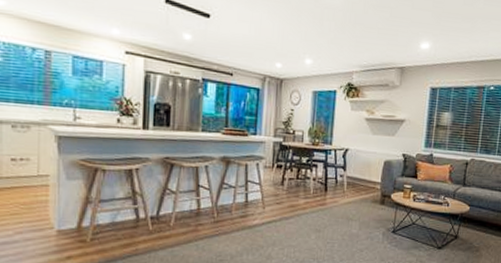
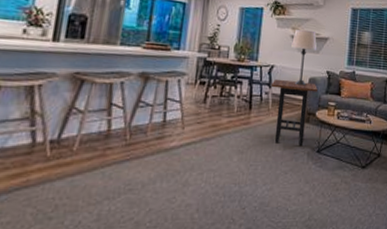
side table: none [345,162,393,227] -> present [270,78,318,147]
lamp: none [366,111,393,169] -> present [291,29,317,86]

